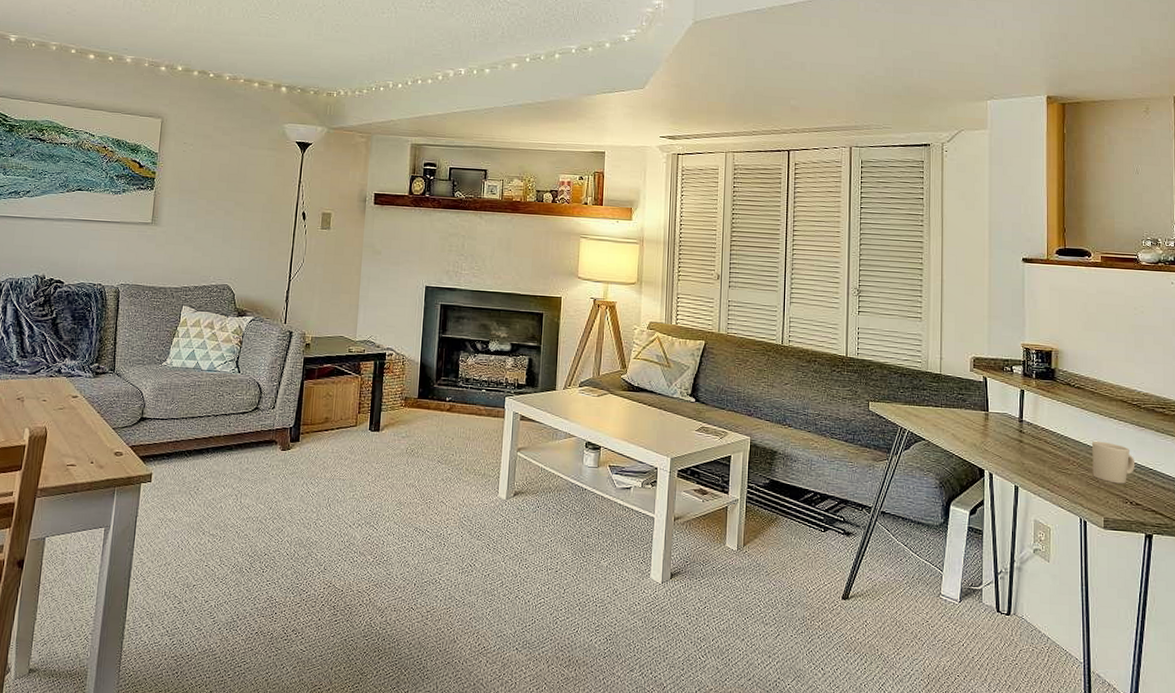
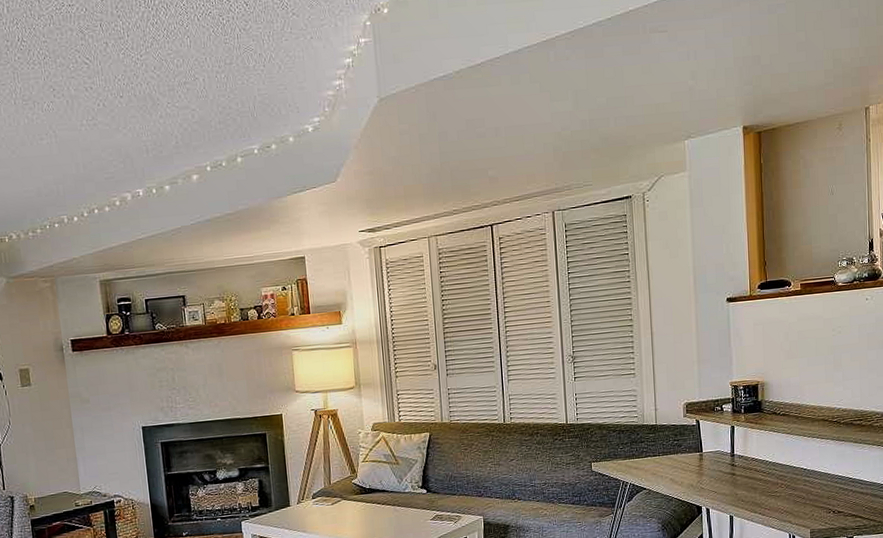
mug: present [1092,440,1136,484] -> none [798,460,837,498]

